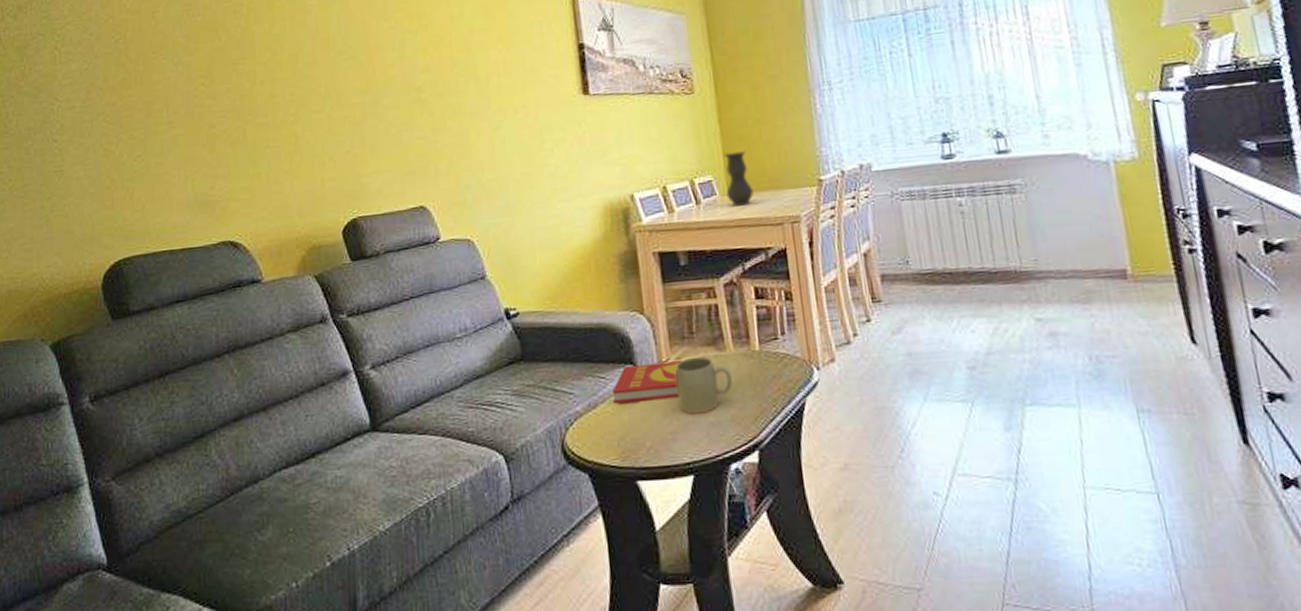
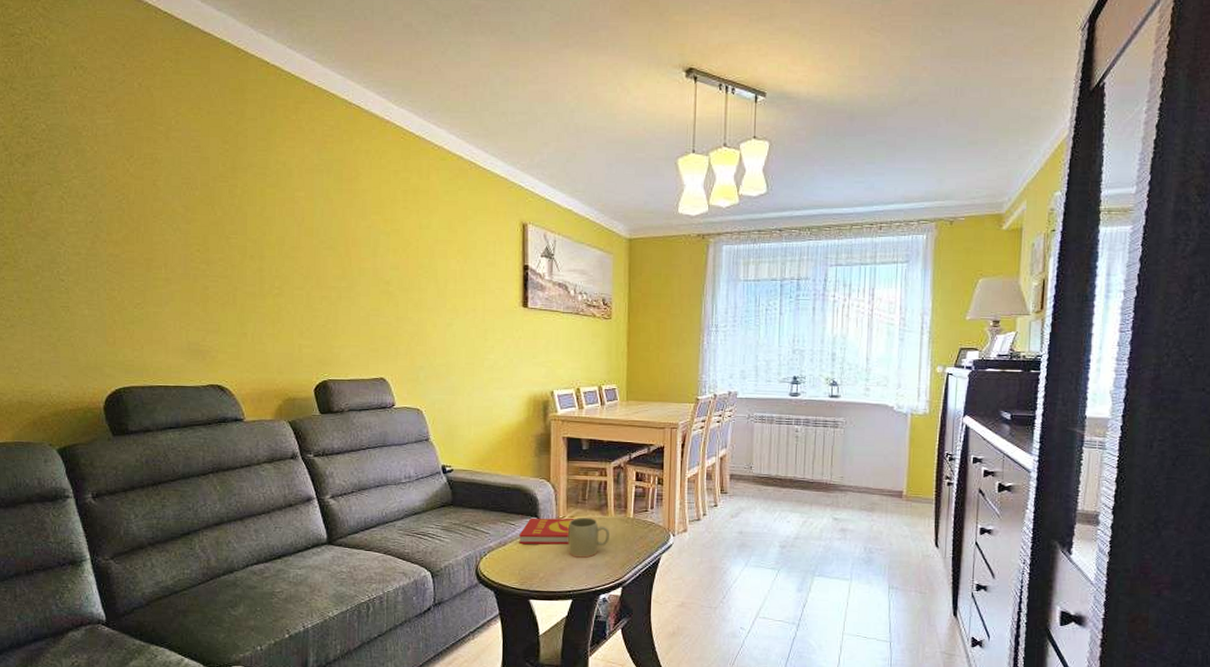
vase: present [723,151,754,206] -> none [625,369,646,411]

